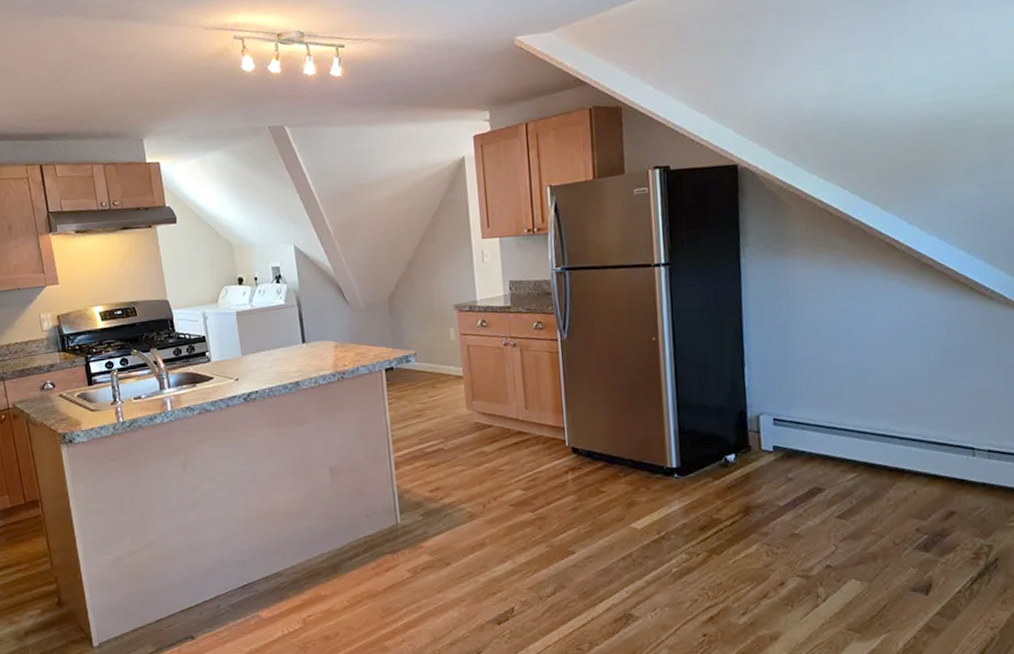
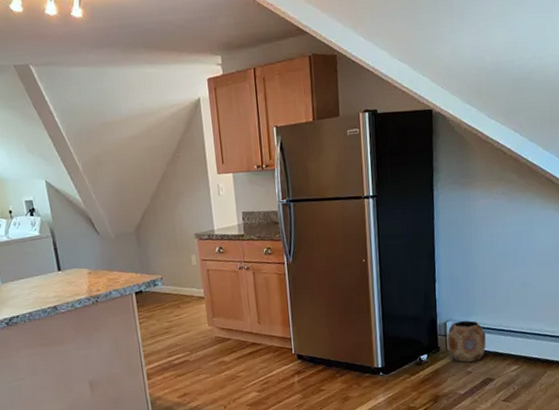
planter: none [759,414,812,466] -> present [446,320,486,362]

